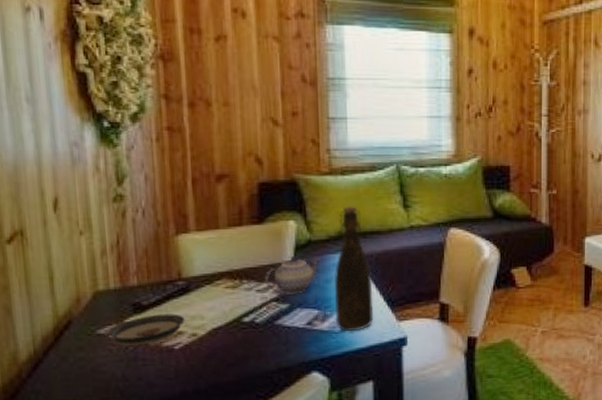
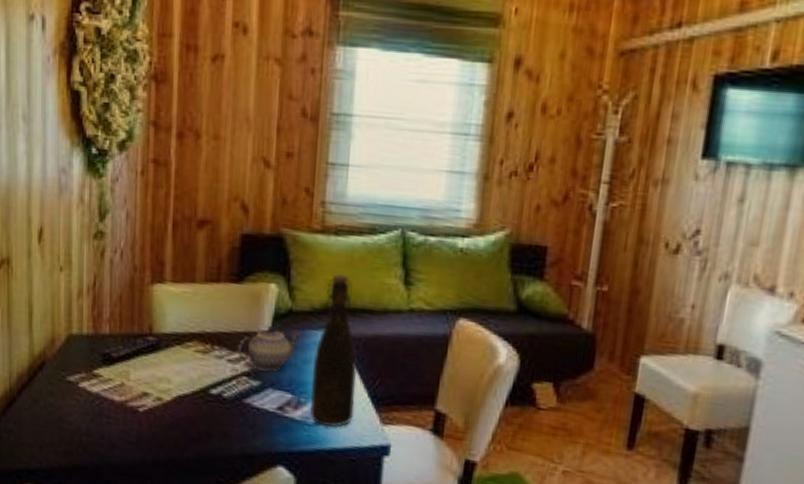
saucer: present [108,313,185,347] -> none [77,369,152,402]

